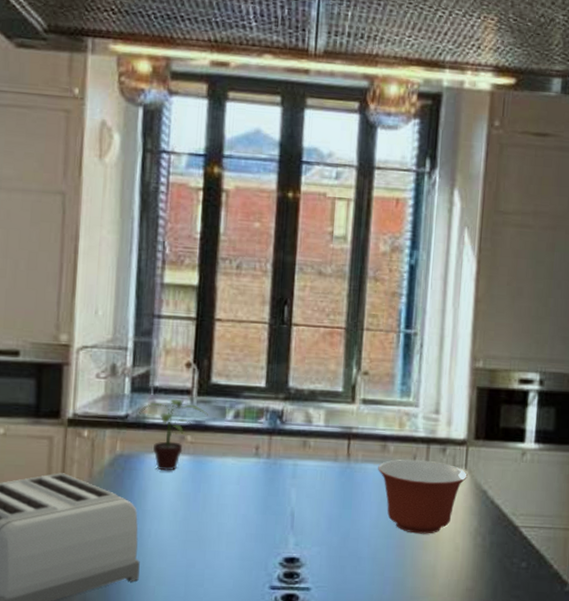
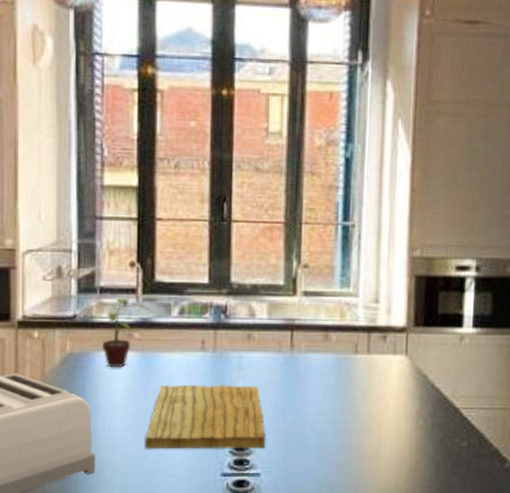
cutting board: none [192,491,317,562] -> present [145,384,265,450]
mixing bowl: present [378,459,468,534] -> none [321,347,408,419]

